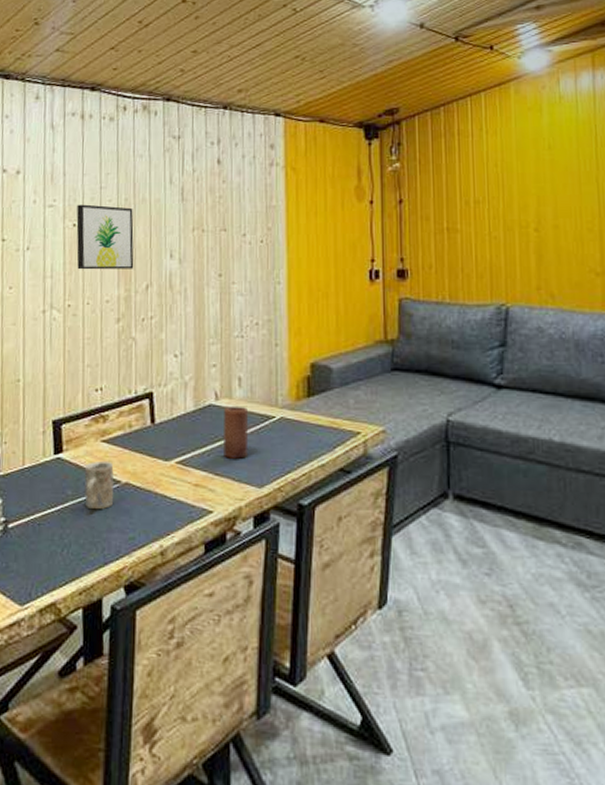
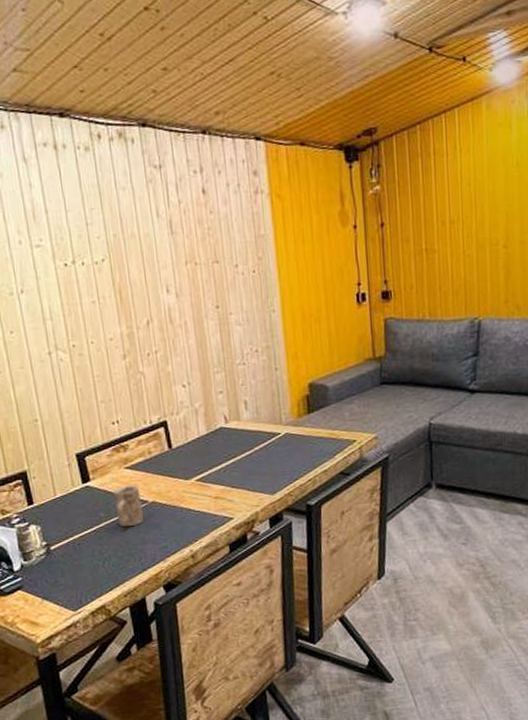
wall art: present [76,204,134,270] -> none [65,242,133,310]
candle: present [224,405,249,459] -> none [234,426,260,473]

